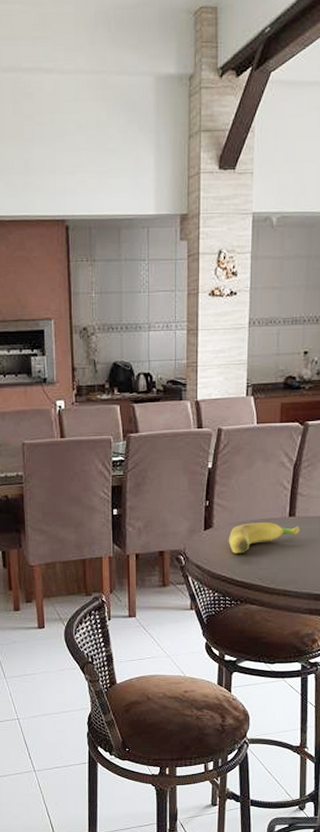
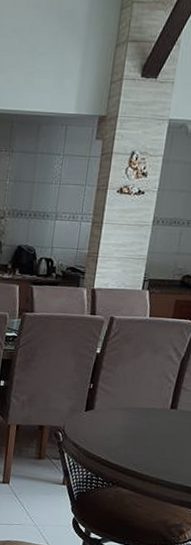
banana: present [228,522,300,554] -> none [107,409,180,438]

